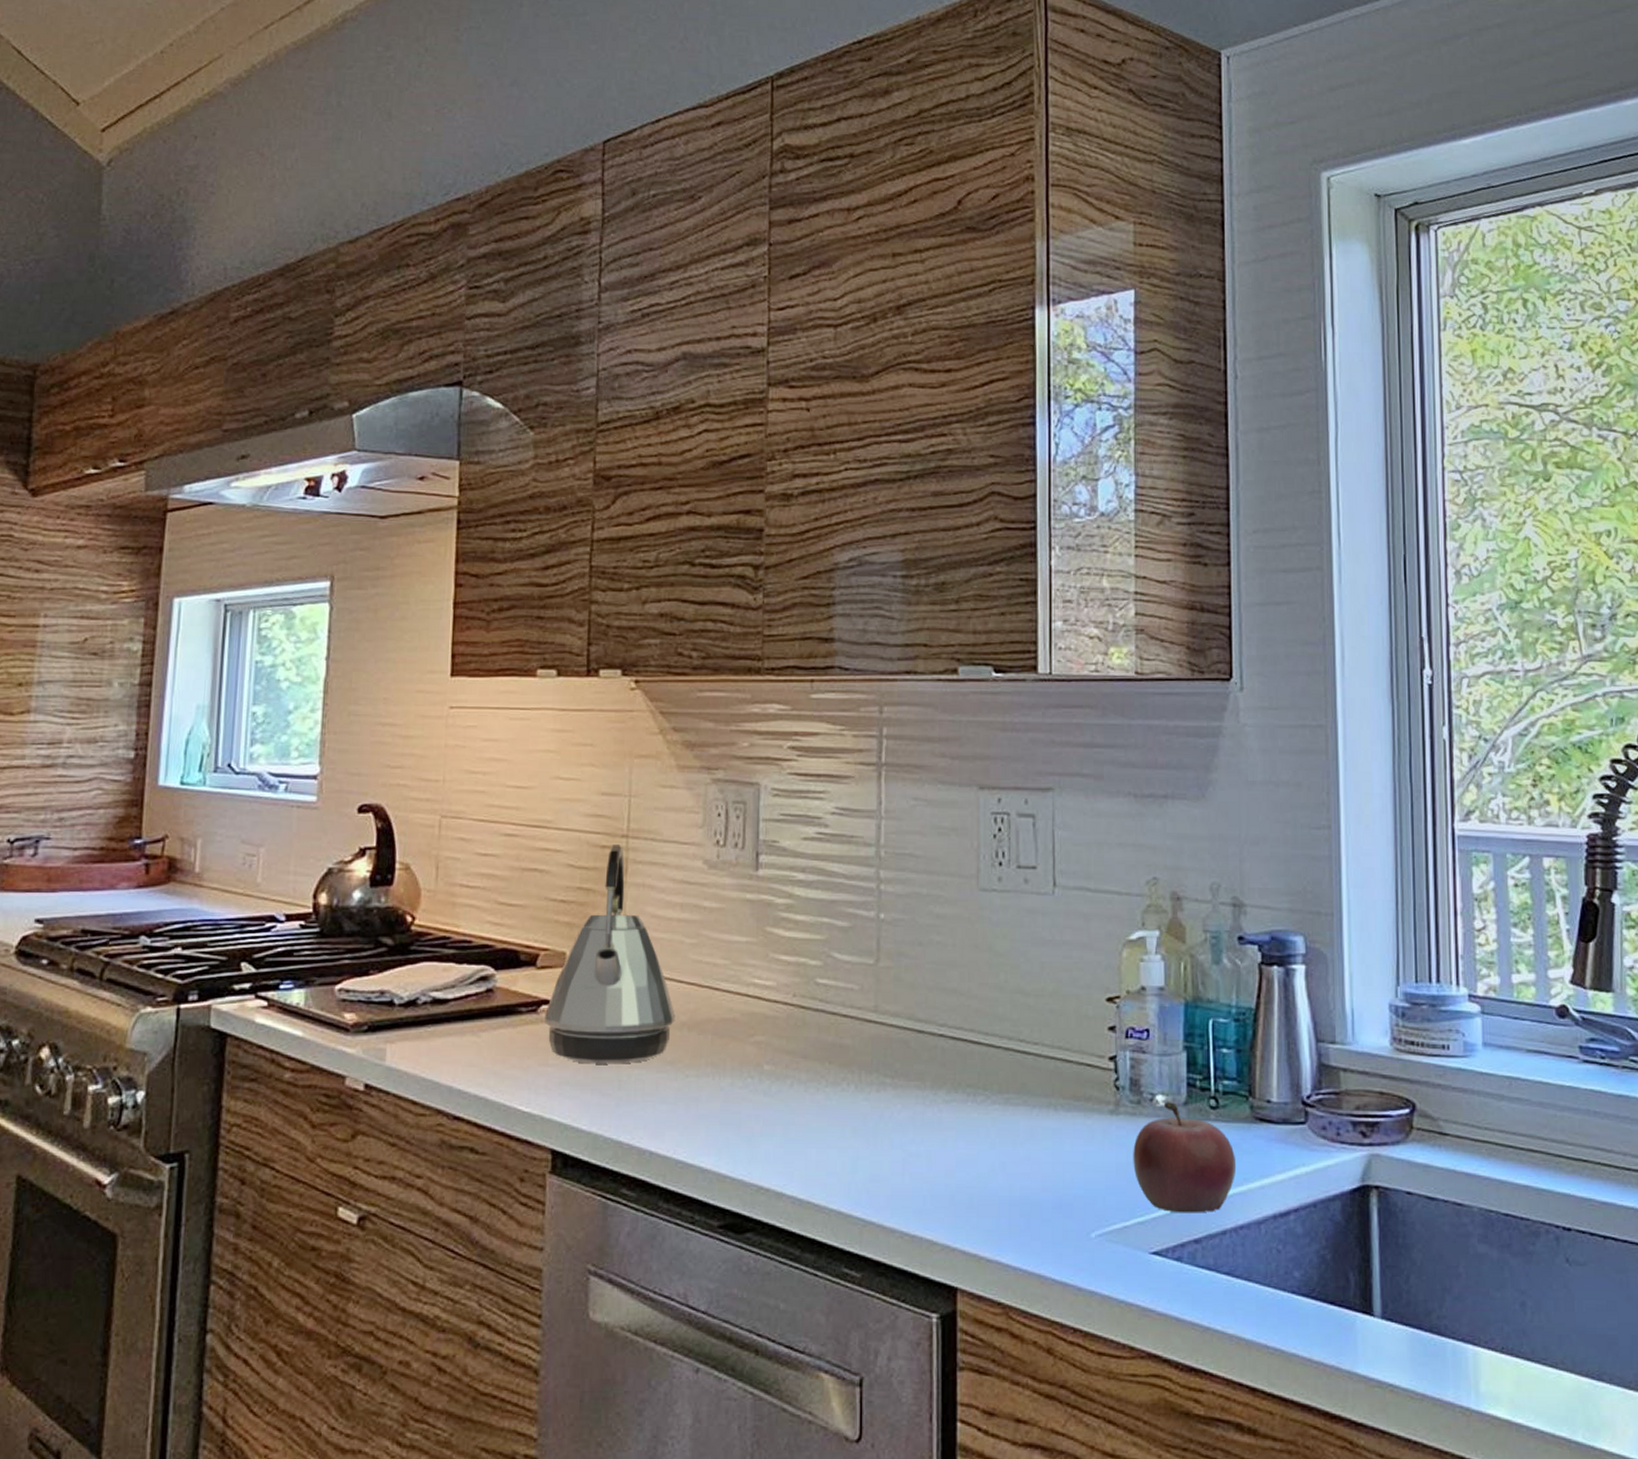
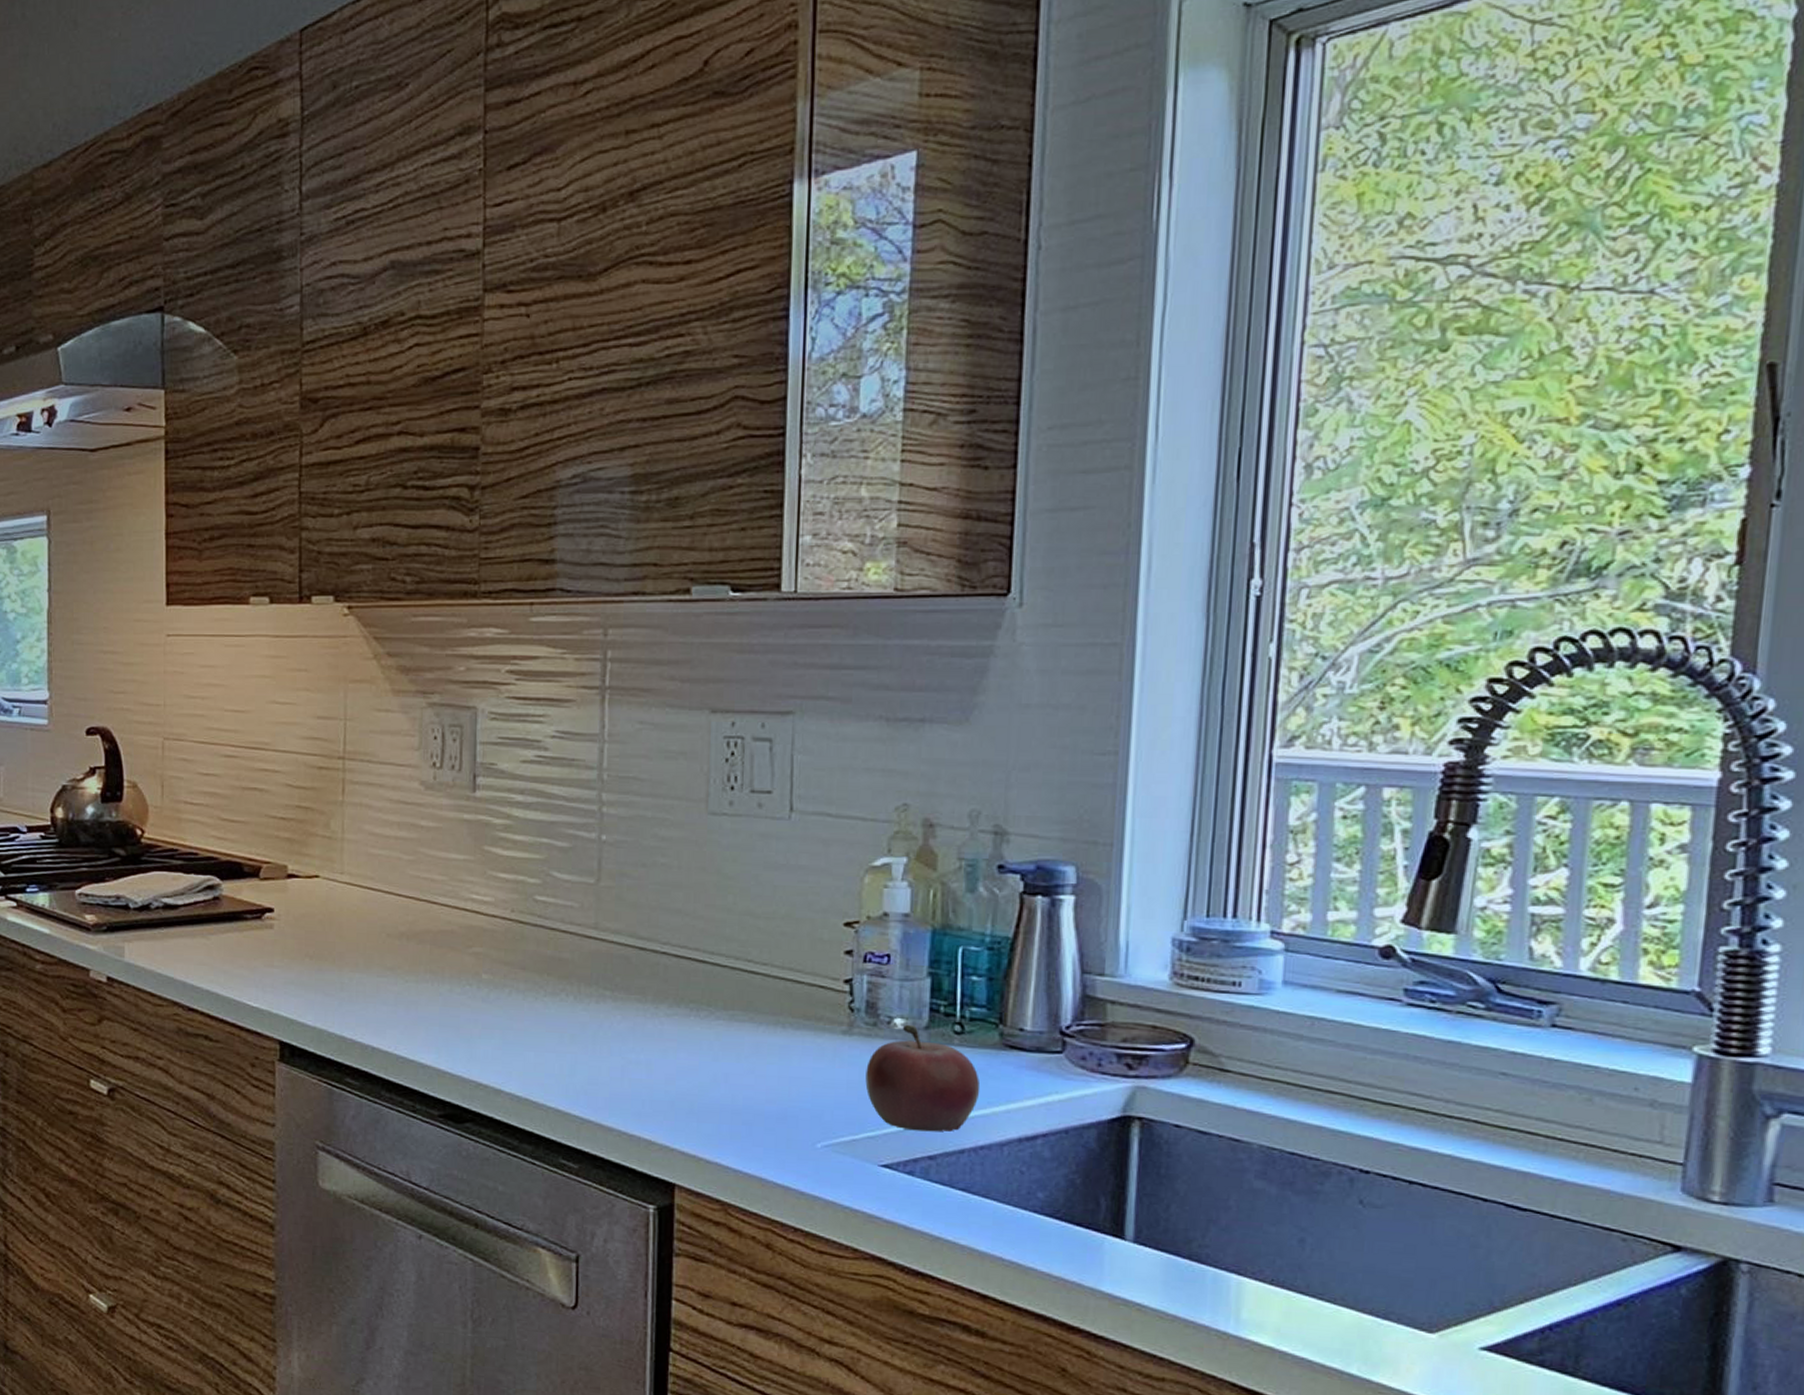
kettle: present [545,845,675,1064] -> none [269,766,394,968]

